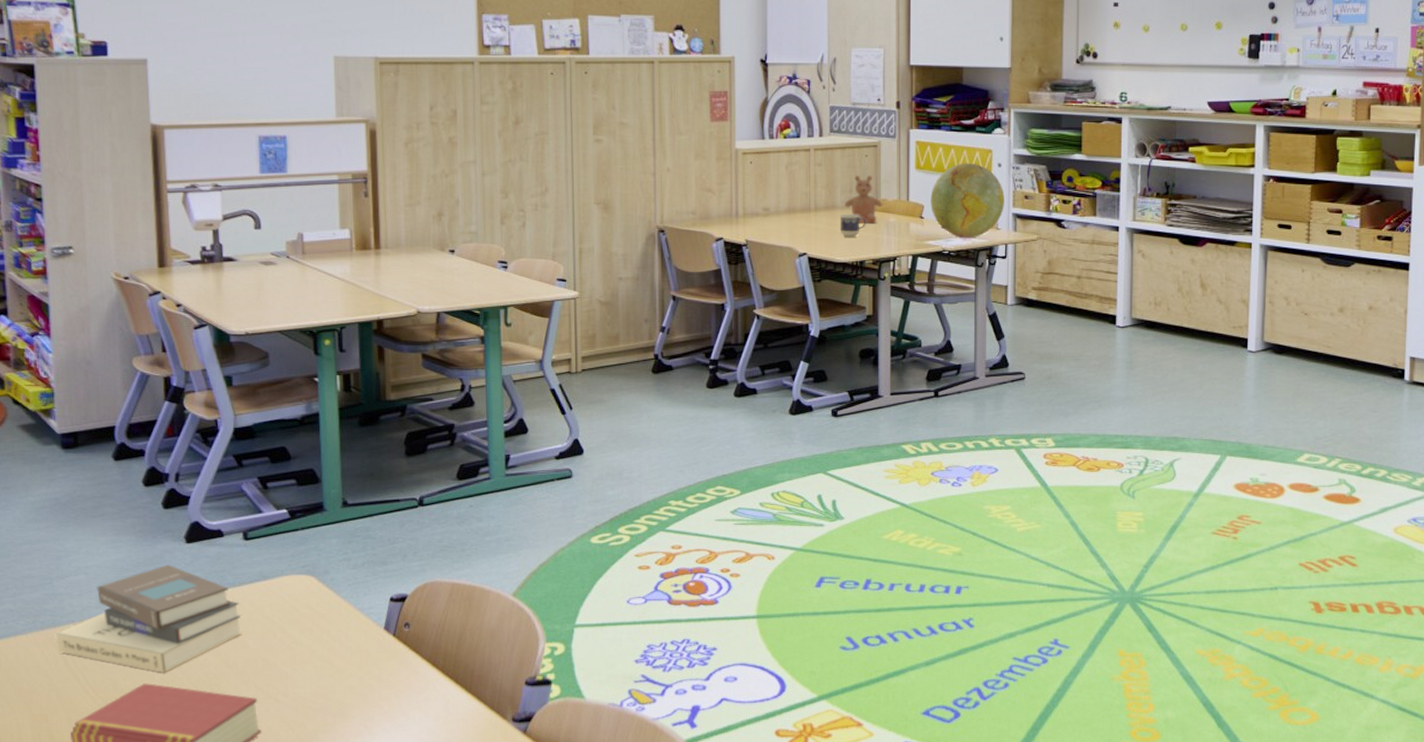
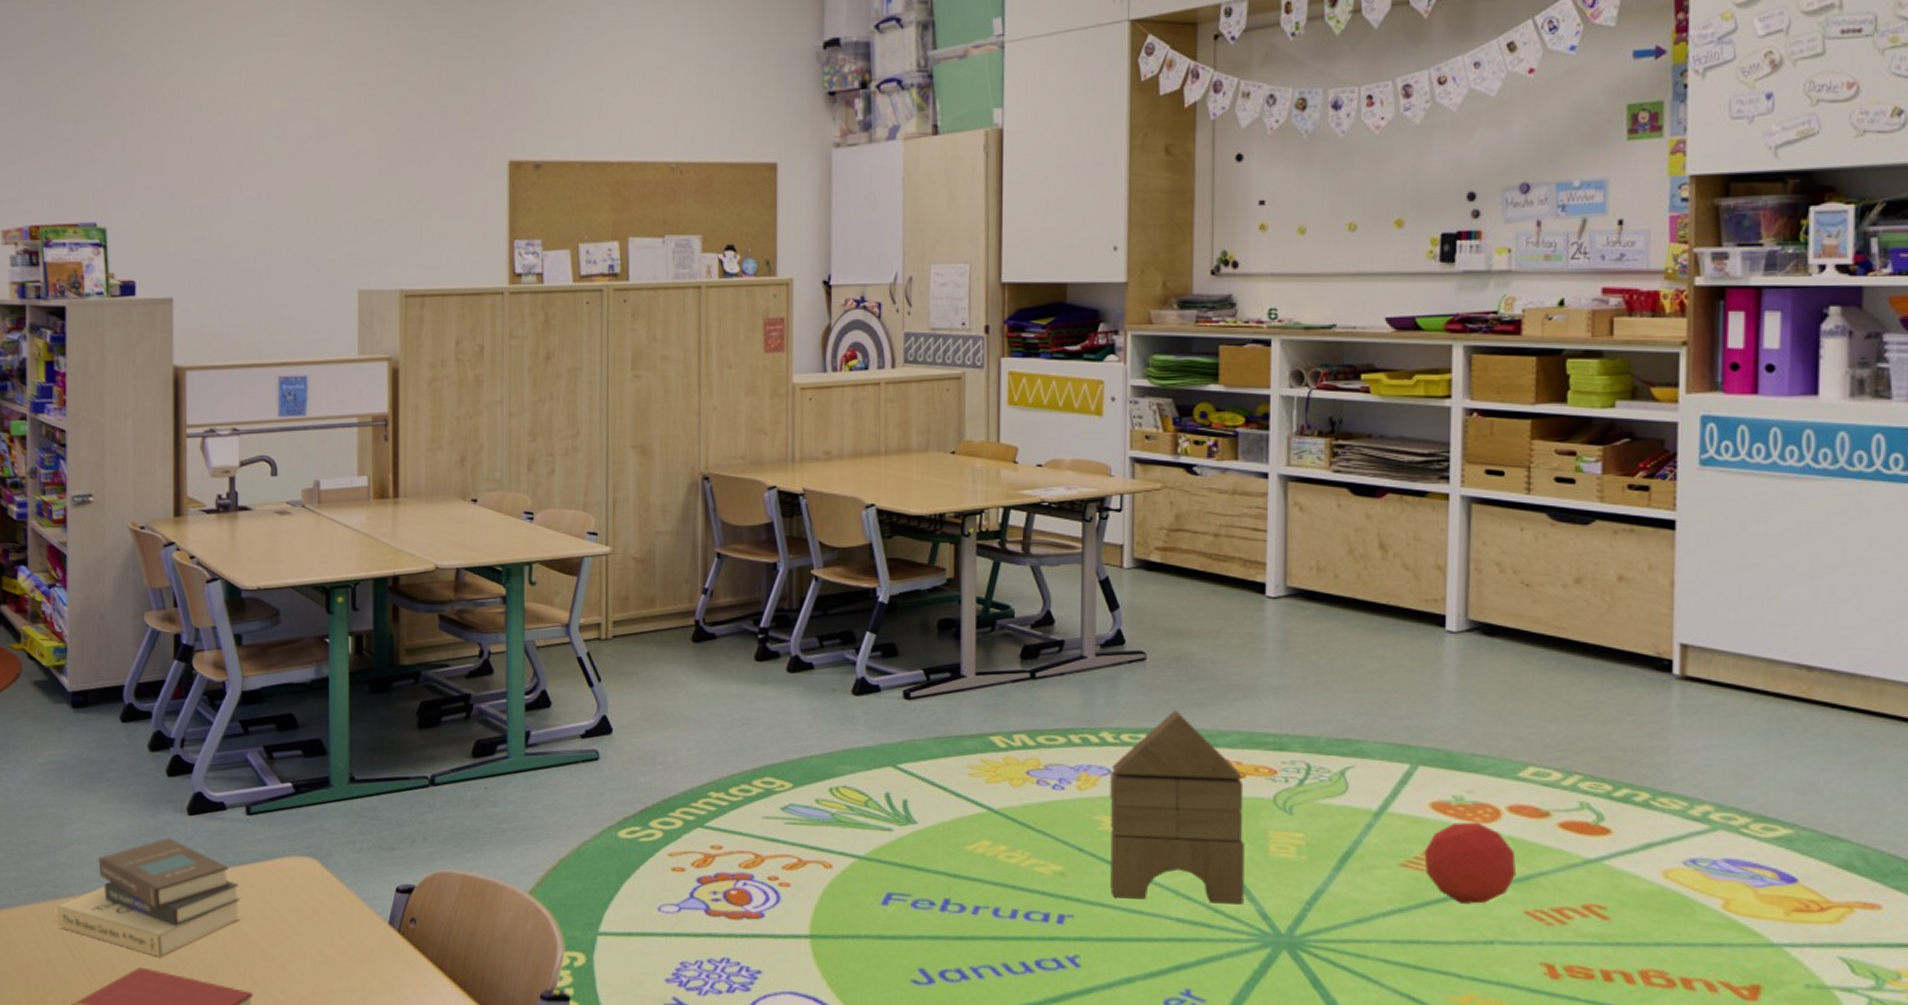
cup: present [840,214,866,237] -> none [915,458,947,485]
stuffed animal: present [844,175,883,224] -> none [921,412,968,469]
globe: present [931,163,1005,238] -> none [1026,396,1119,487]
toy blocks: none [997,419,1099,571] -> present [1110,710,1245,905]
ball: none [1229,497,1294,560] -> present [1424,822,1516,904]

